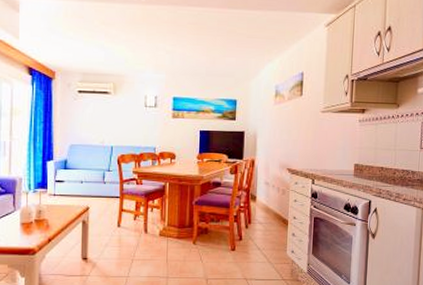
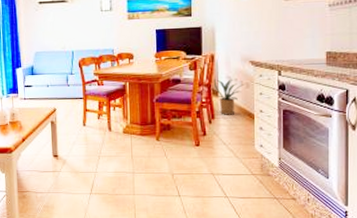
house plant: none [253,184,282,220] -> present [215,78,245,115]

